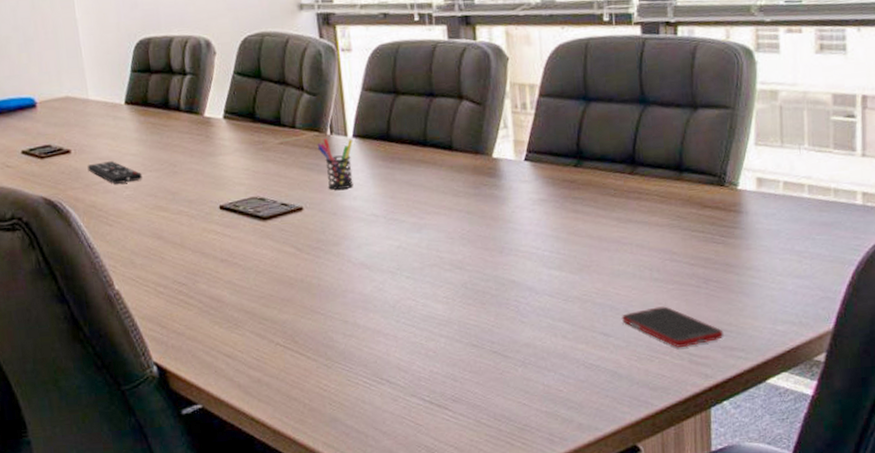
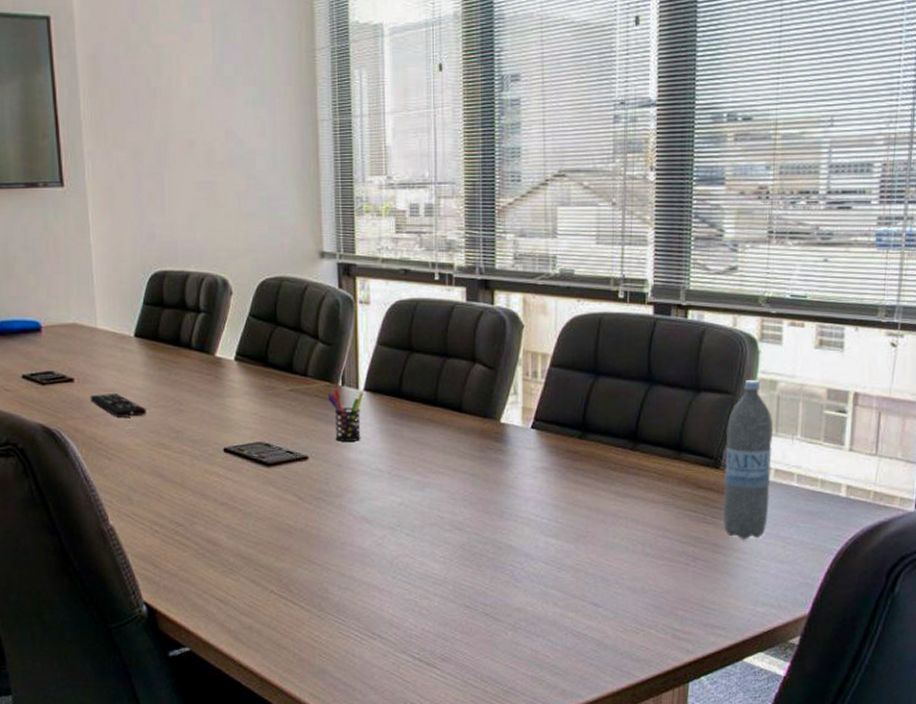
cell phone: present [621,306,724,348] -> none [611,581,707,623]
water bottle: none [728,90,781,257] -> present [722,379,774,539]

